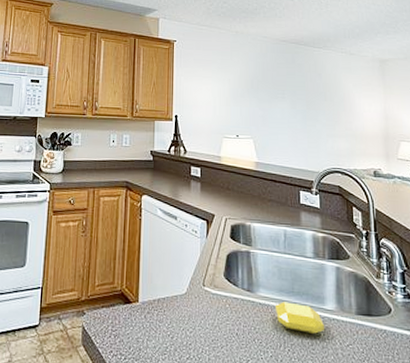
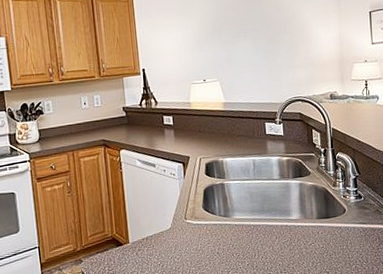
soap bar: present [275,302,324,334] -> none [248,219,291,241]

